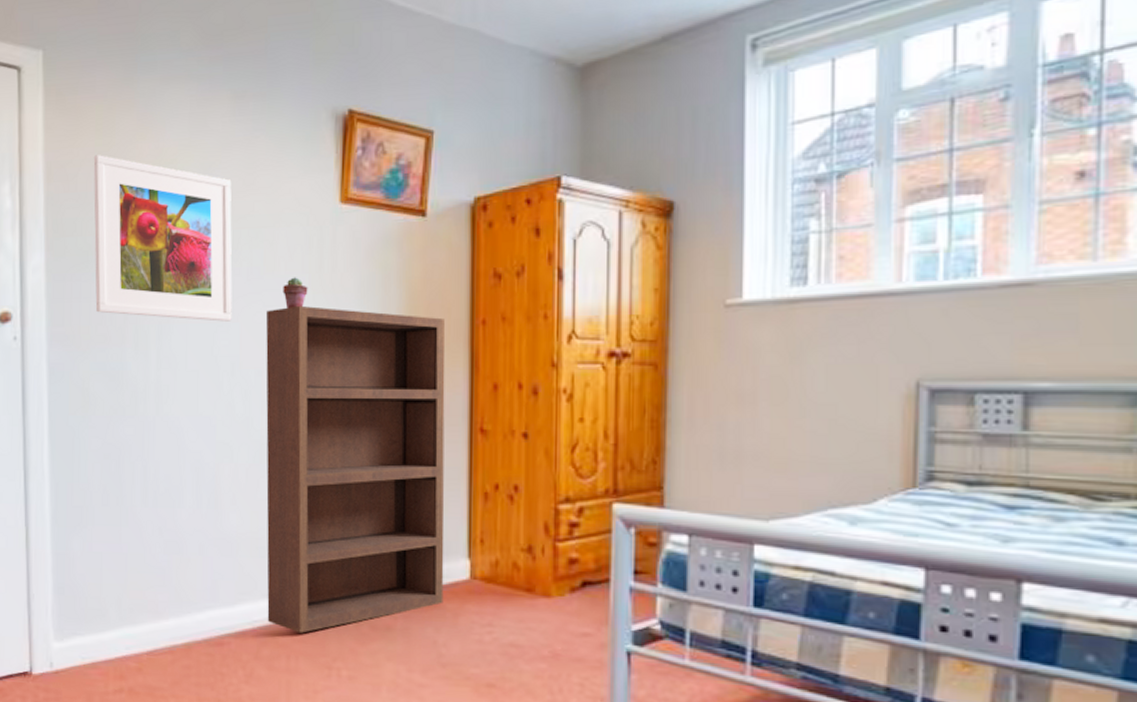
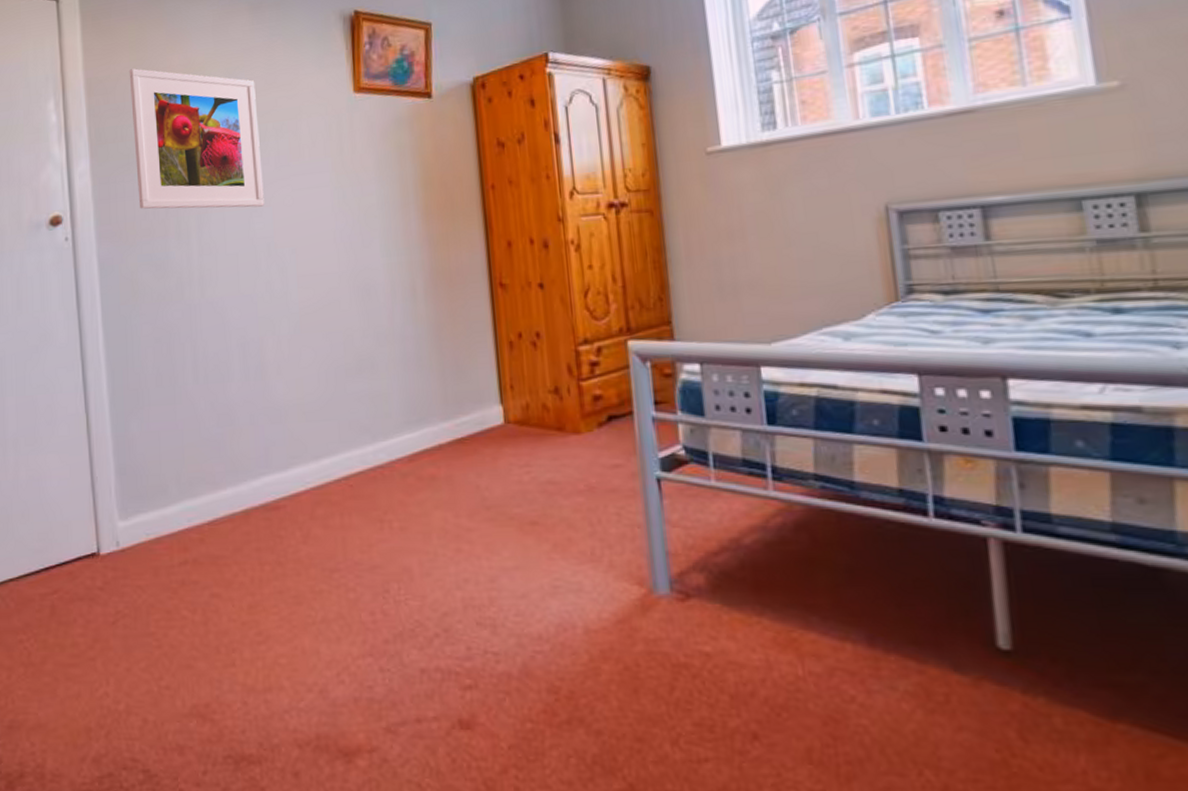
bookcase: present [266,305,446,634] -> none [296,186,482,491]
potted succulent: present [283,277,308,308] -> none [308,161,332,190]

